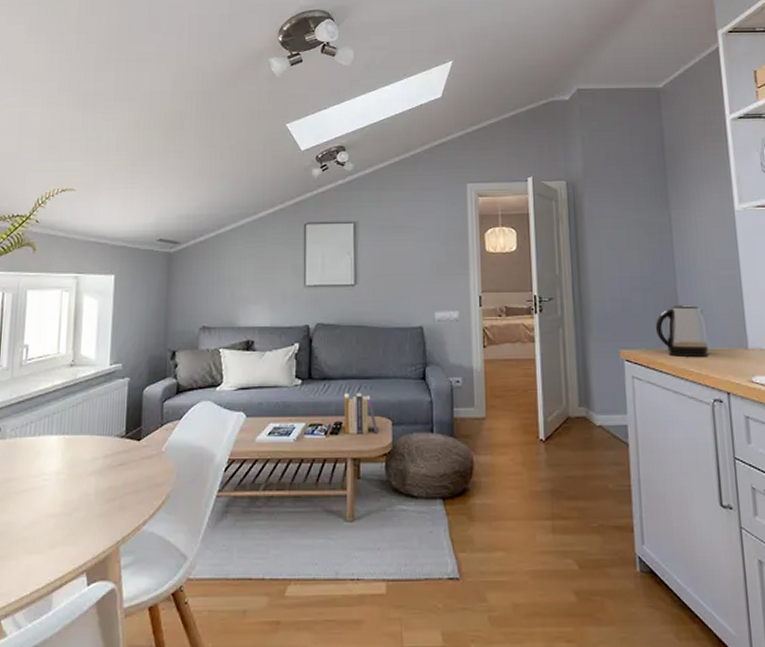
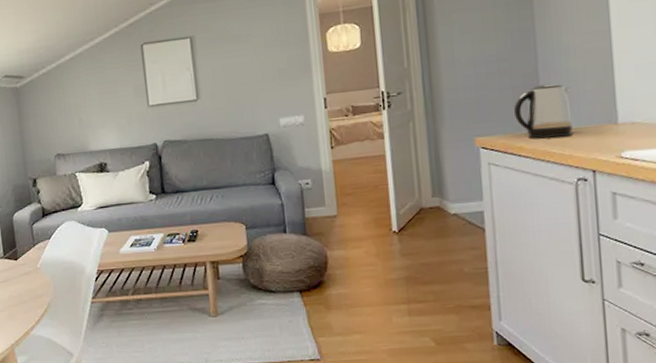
books: present [345,392,378,434] -> none [198,201,233,241]

